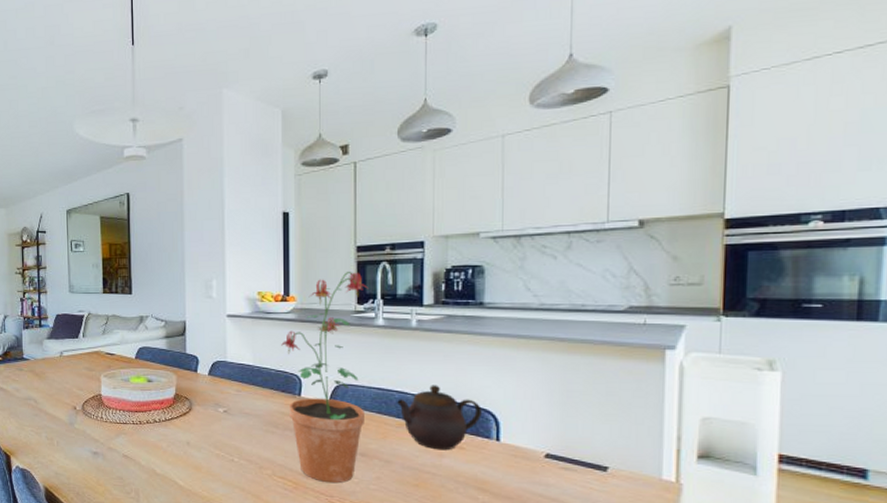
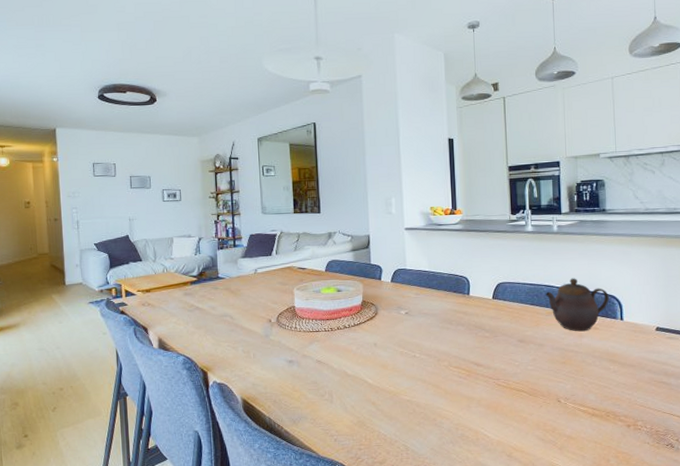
potted plant: present [281,272,369,484] -> none [452,187,521,368]

